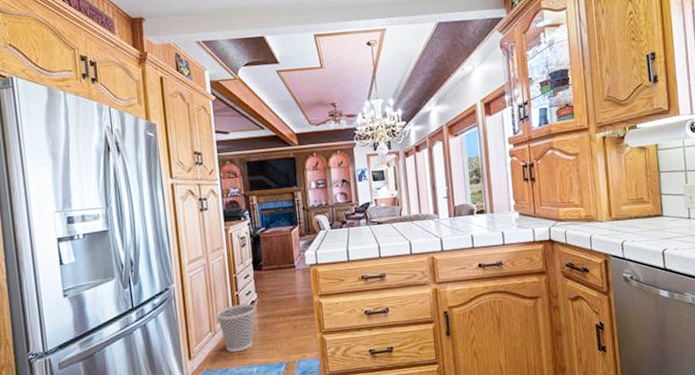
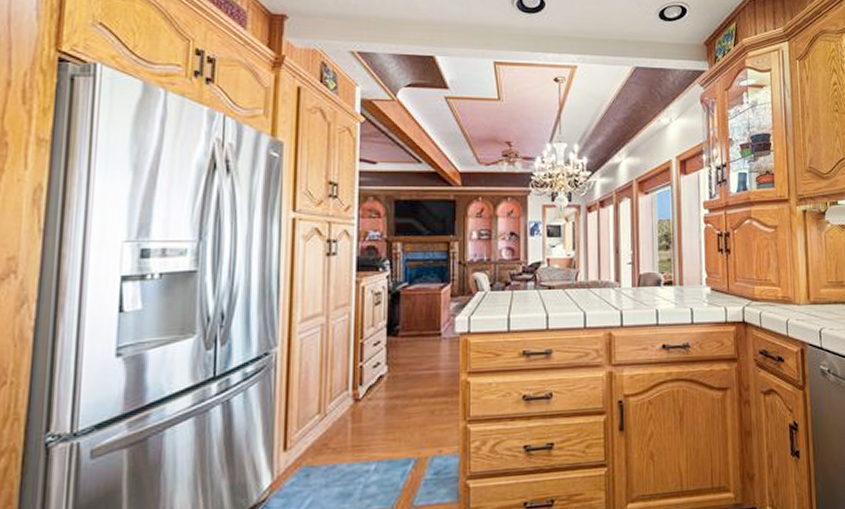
wastebasket: present [216,303,256,353] -> none [329,378,384,443]

